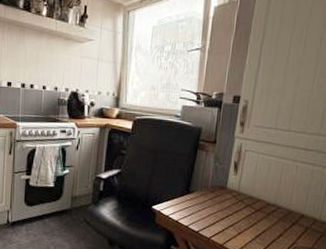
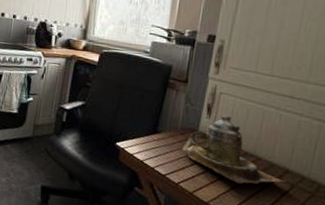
teapot: none [213,170,303,232] -> present [183,114,287,184]

